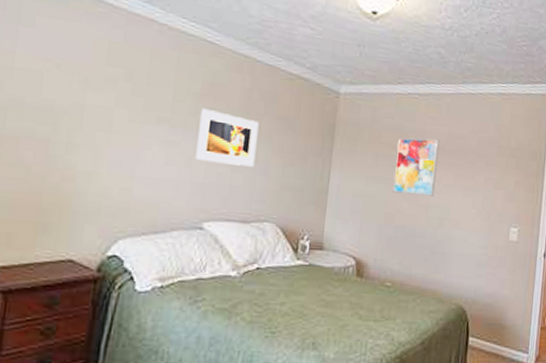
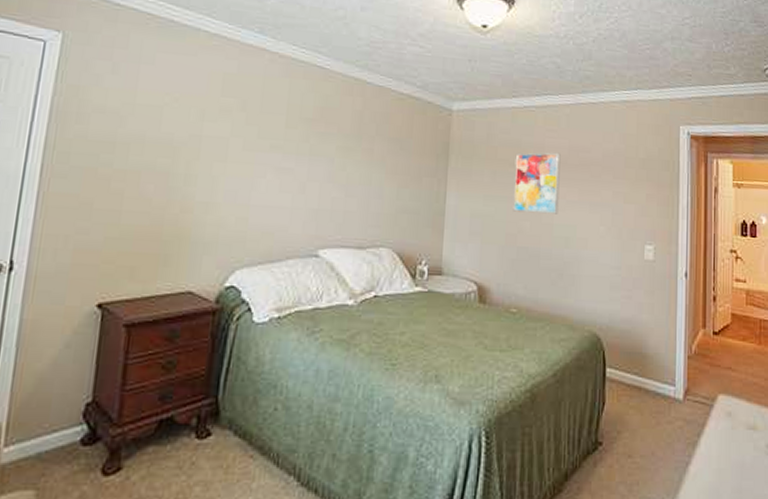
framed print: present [196,108,259,167] -> none [309,133,371,191]

